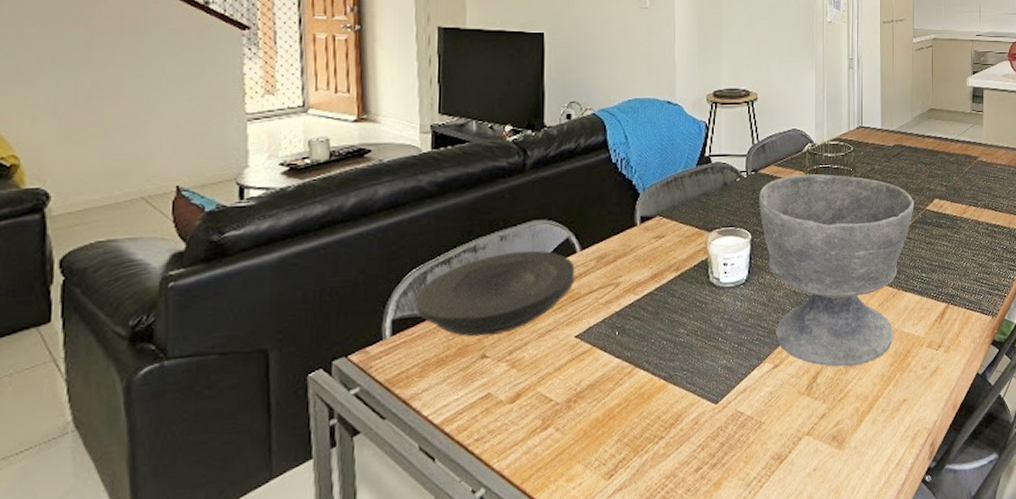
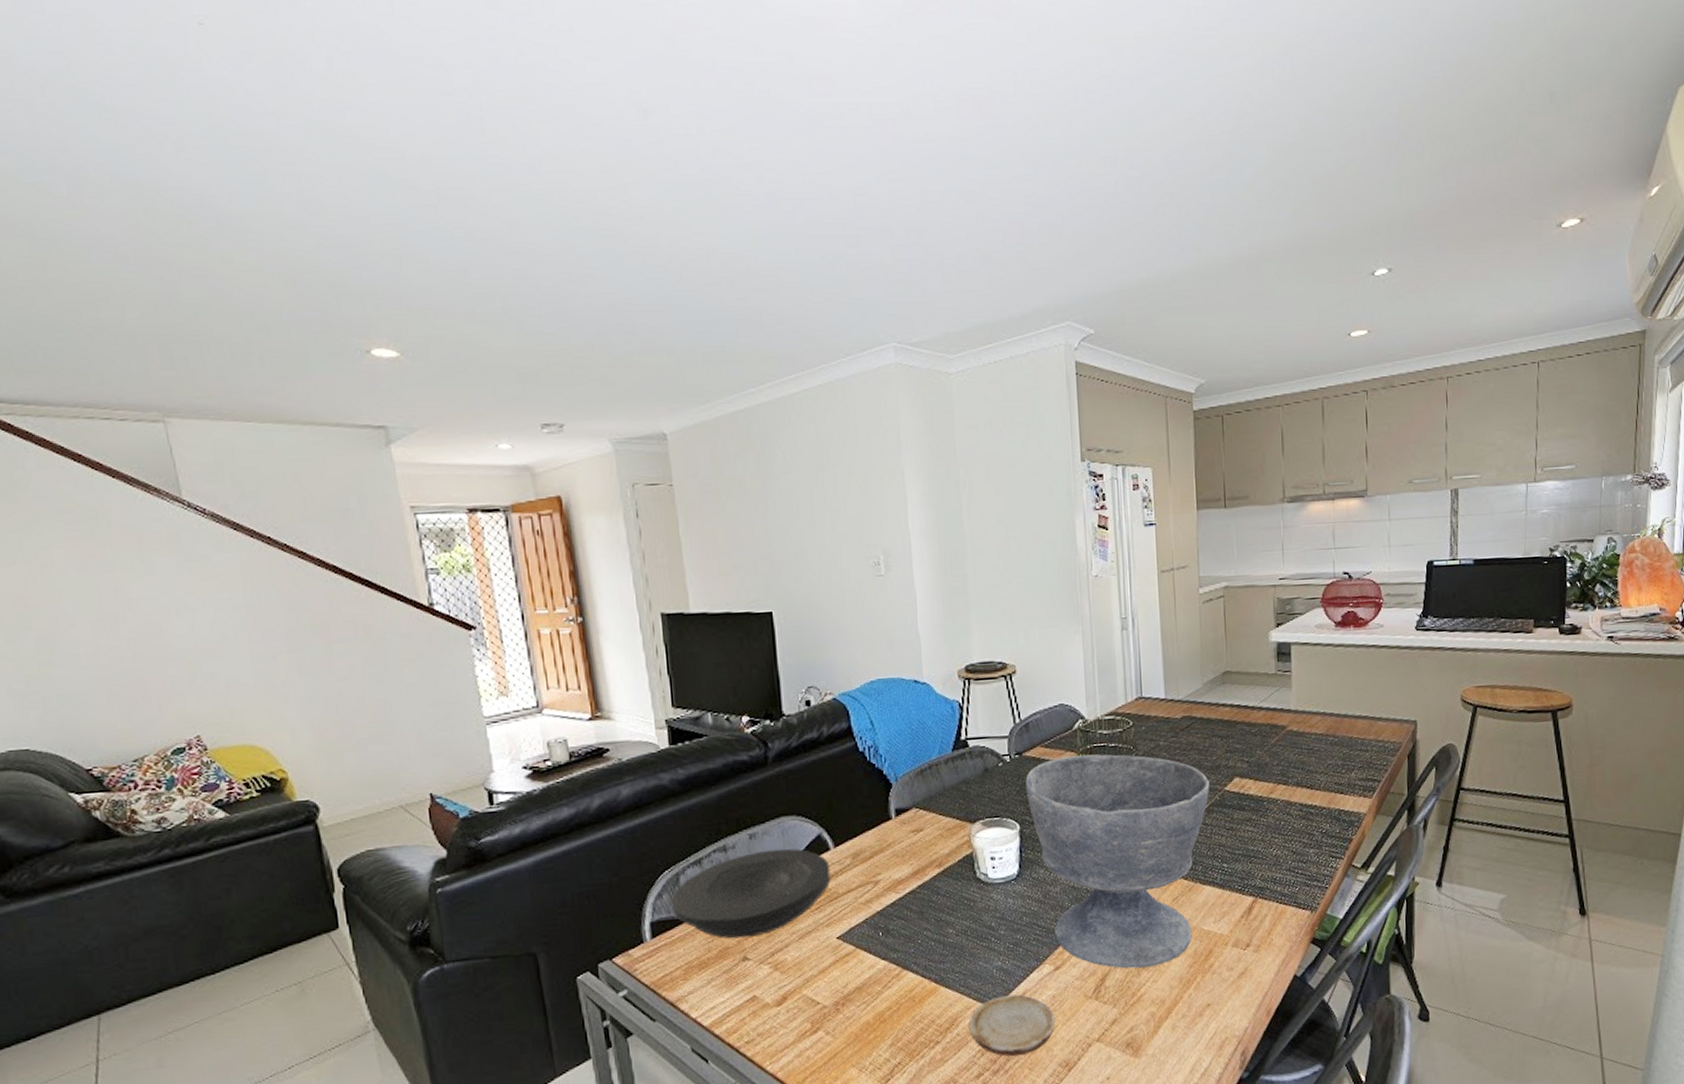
wood slice: none [692,391,771,451] -> present [968,994,1056,1057]

